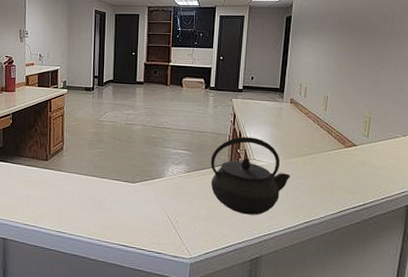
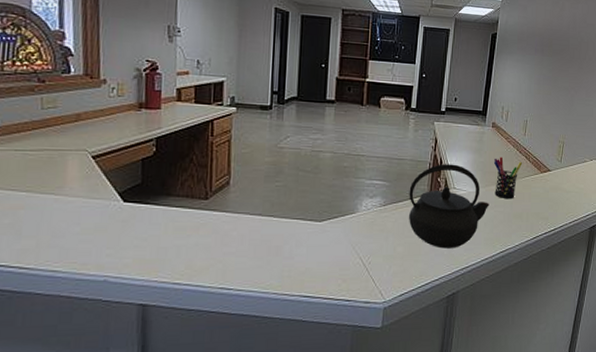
pen holder: none [294,131,325,172] -> present [494,157,523,199]

